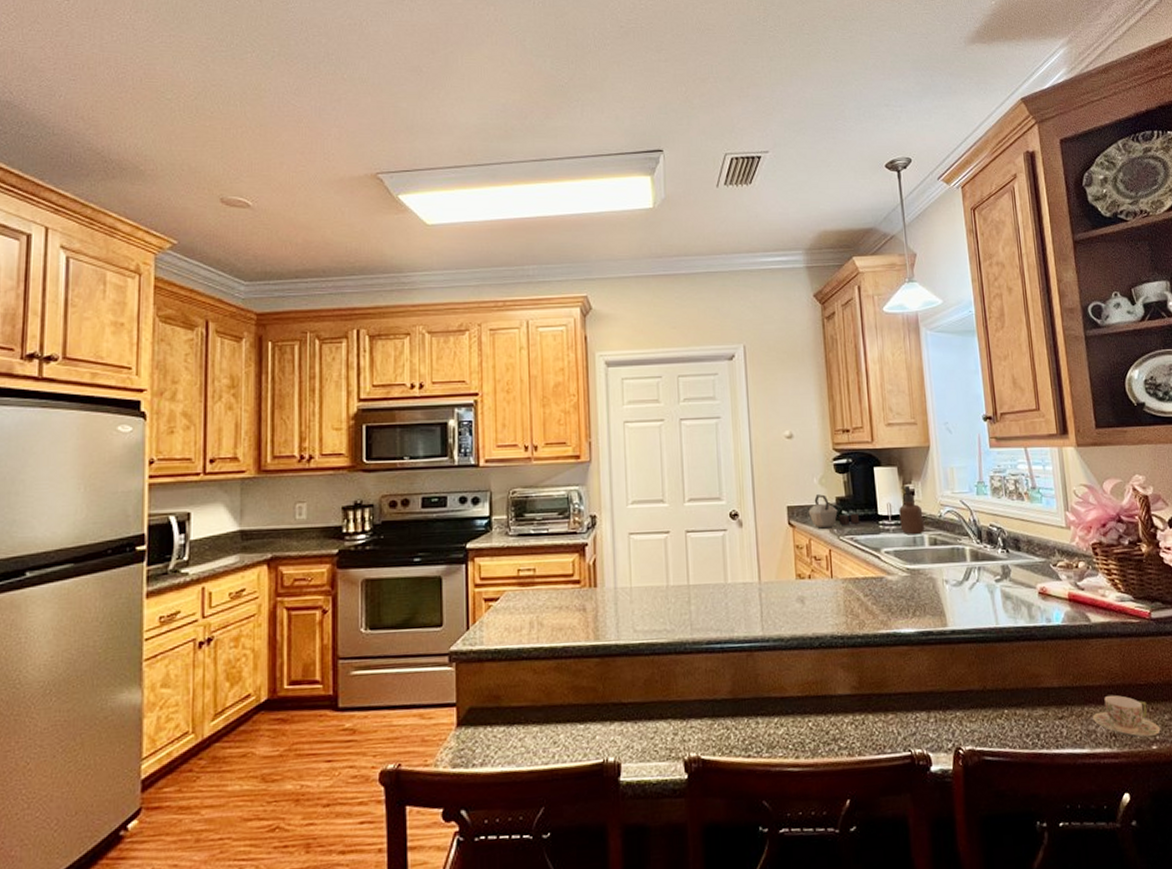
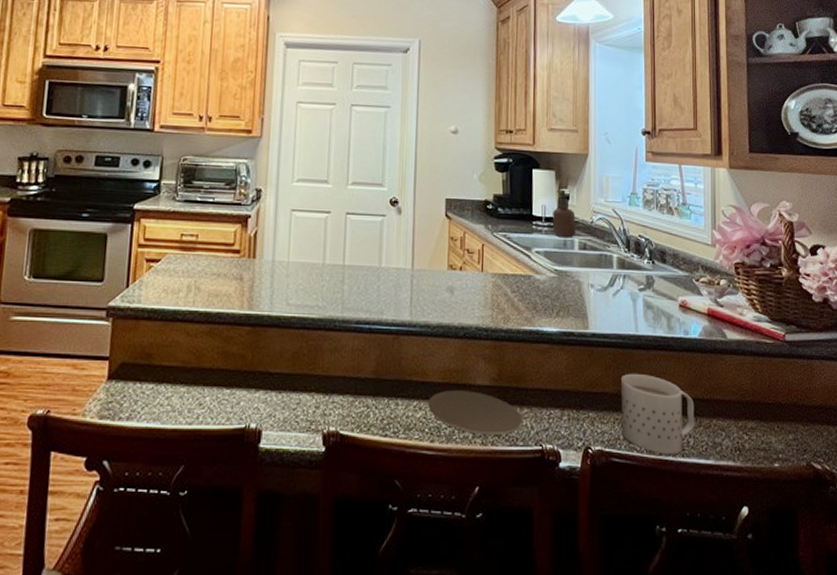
plate: none [789,701,889,746] -> present [428,389,523,435]
kettle: present [808,494,860,529] -> none [465,190,515,224]
mug: none [985,667,1066,748] -> present [620,373,695,455]
teacup: present [1092,695,1161,737] -> none [719,410,784,453]

